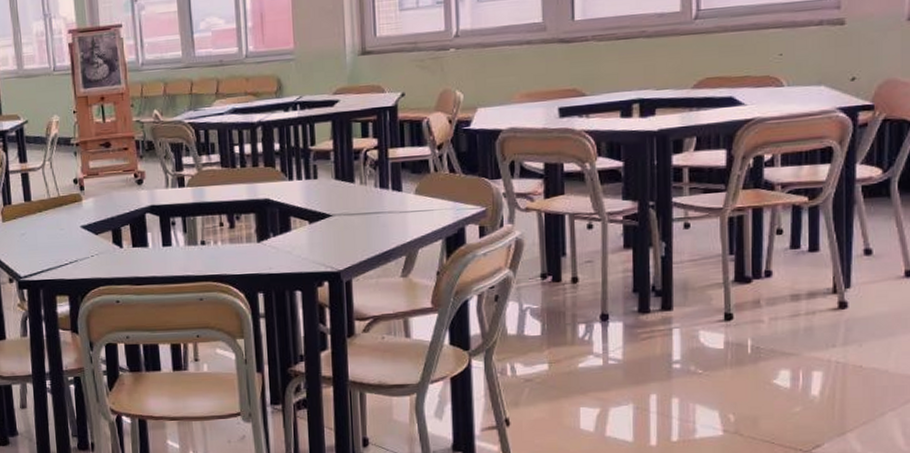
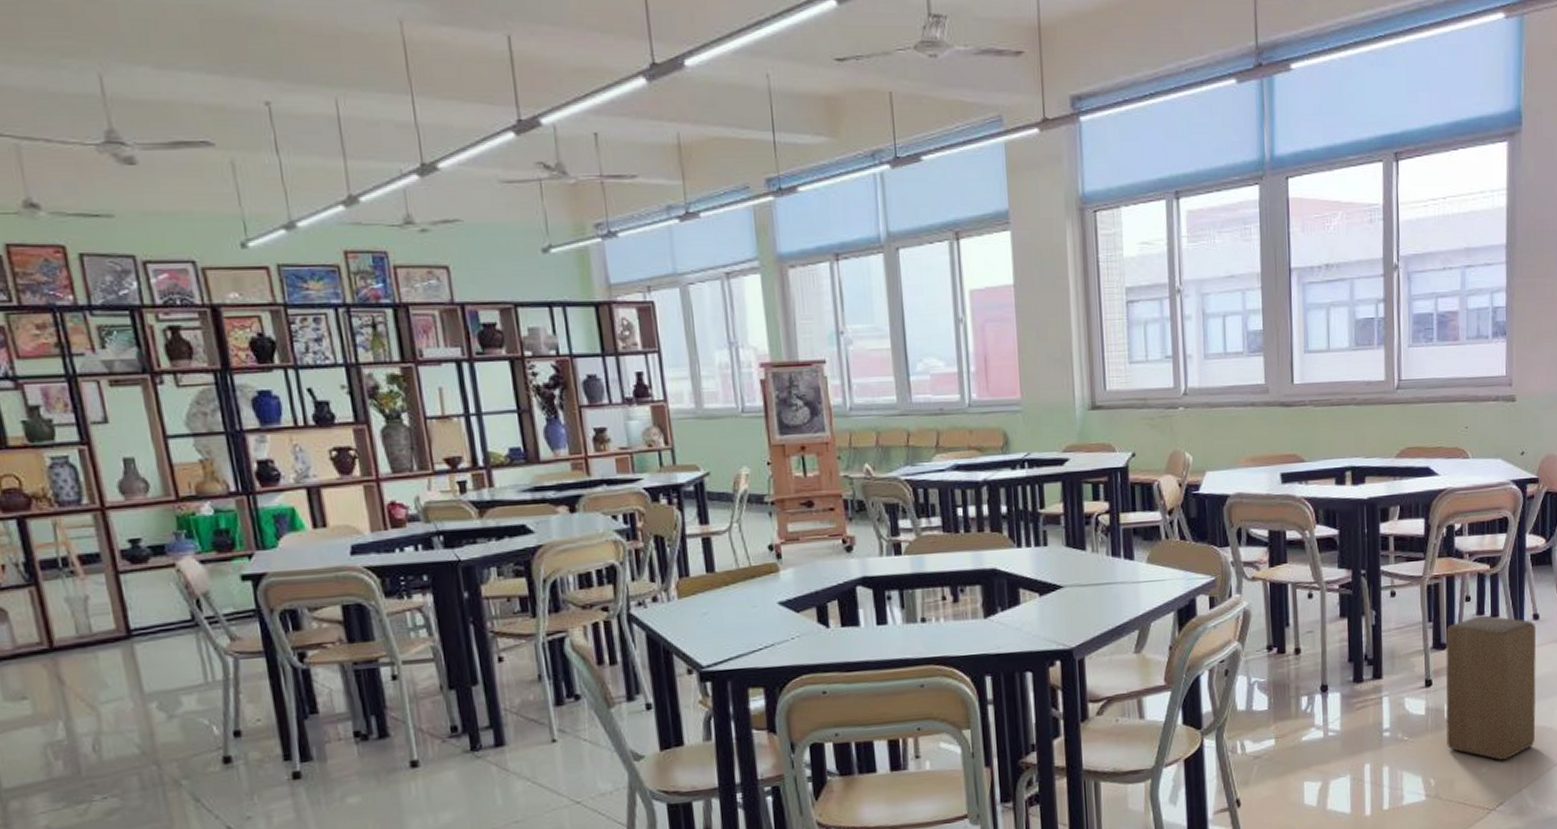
stool: none [750,249,868,402] -> present [1445,615,1537,761]

